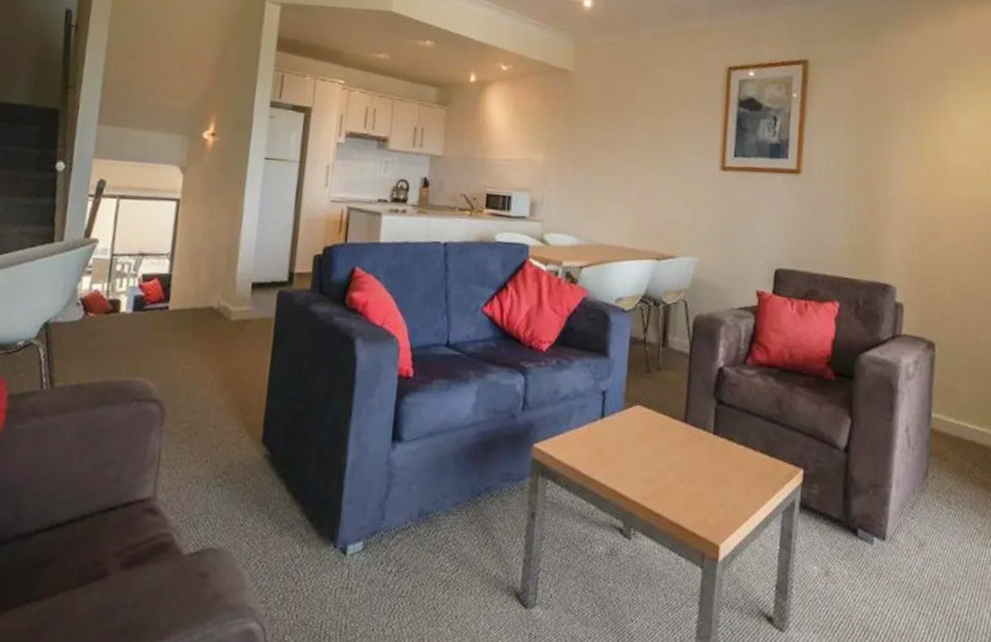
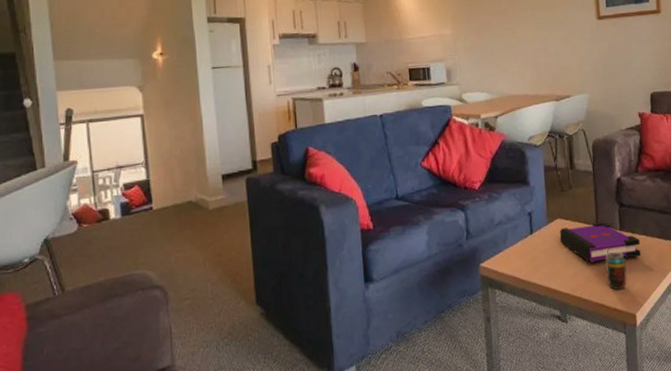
board game: none [636,418,738,472] -> present [559,222,641,264]
beverage can: none [688,454,715,511] -> present [605,248,628,291]

